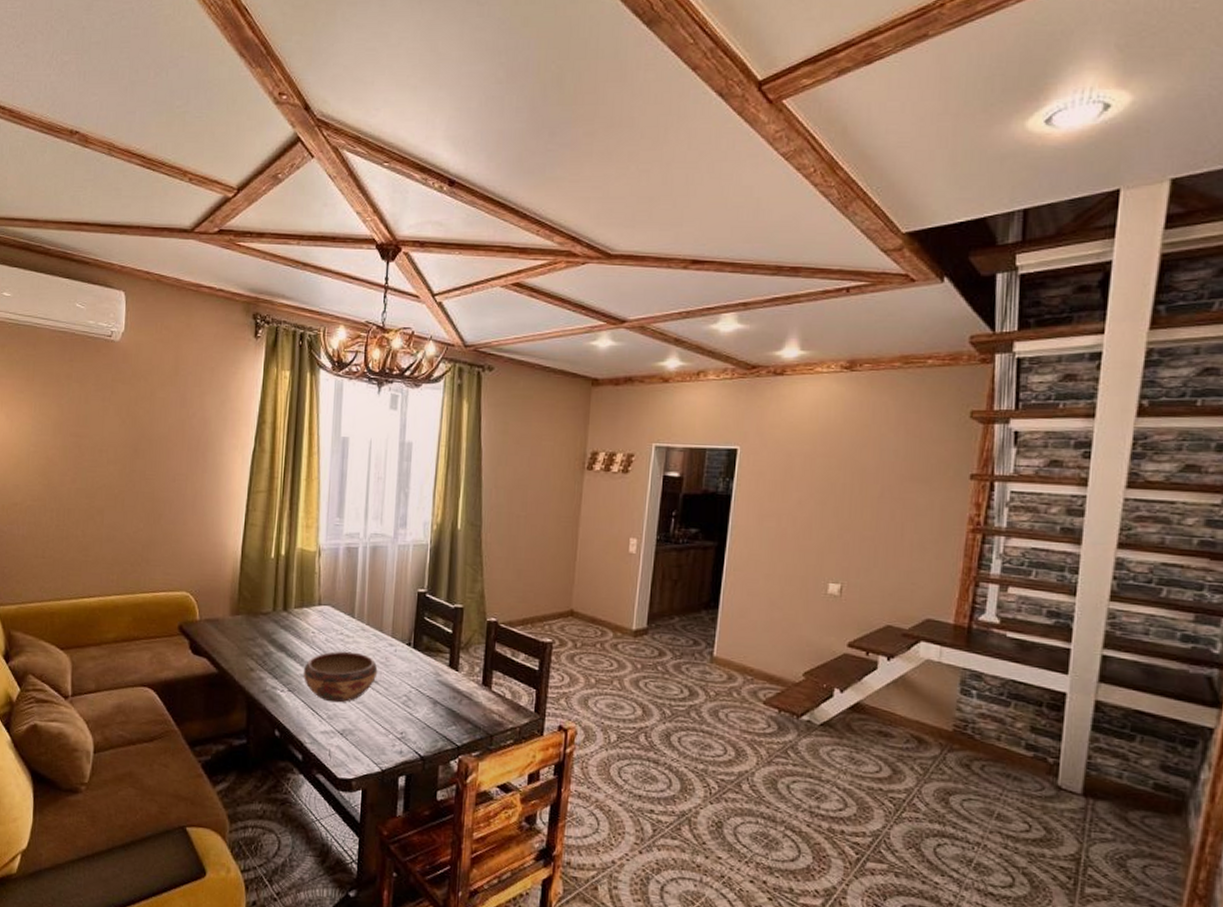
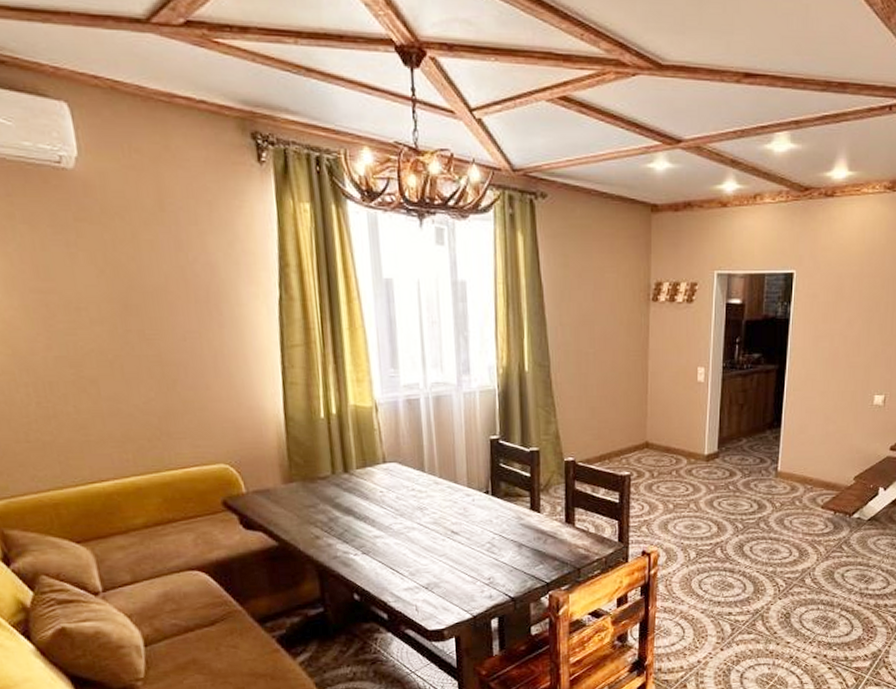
decorative bowl: present [303,651,378,703] -> none [375,506,457,559]

